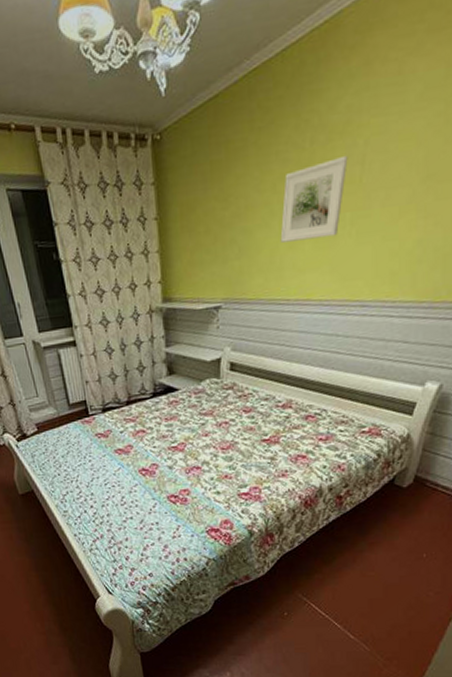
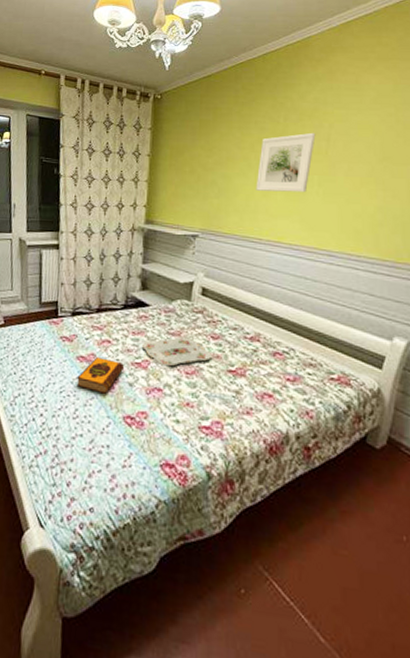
hardback book: none [118,447,161,480] -> present [76,357,124,394]
serving tray: none [176,415,245,446] -> present [142,337,211,367]

